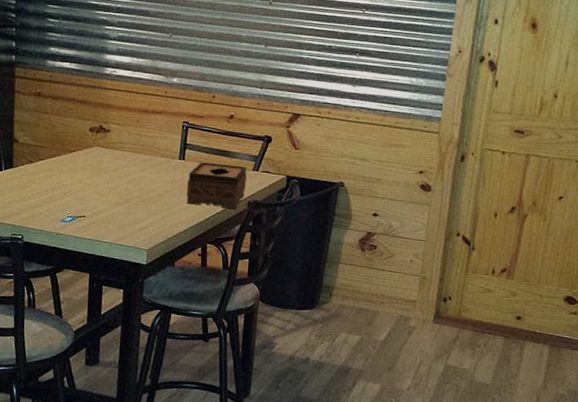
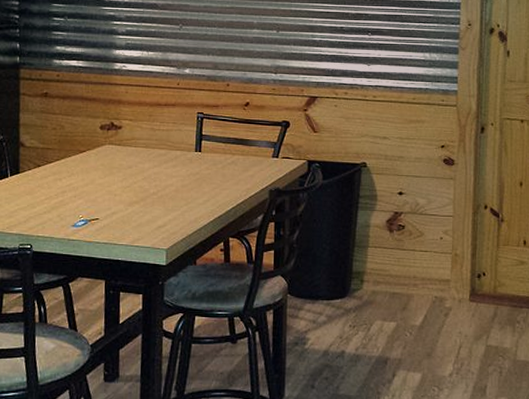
tissue box: present [187,162,247,209] -> none [205,153,266,198]

